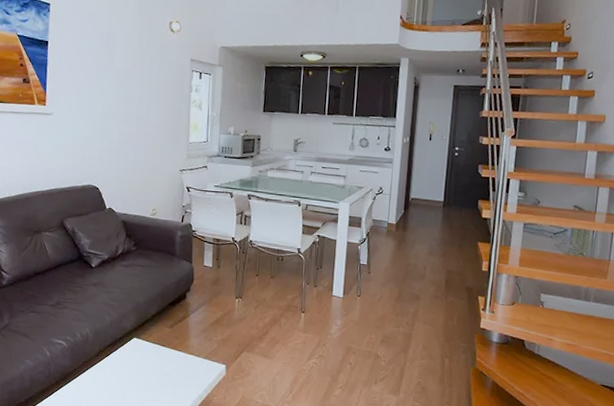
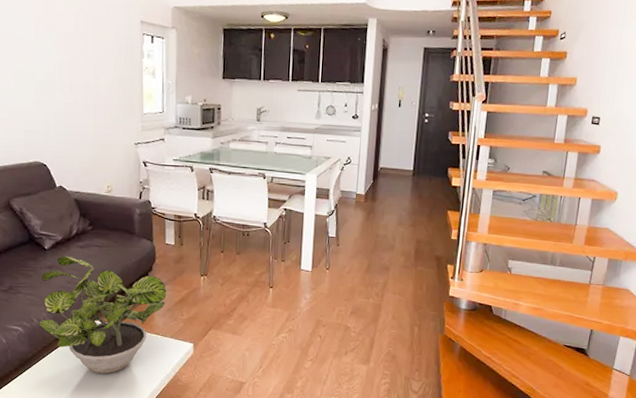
potted plant: none [81,274,203,392] -> present [38,255,167,374]

